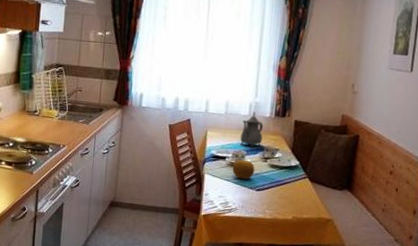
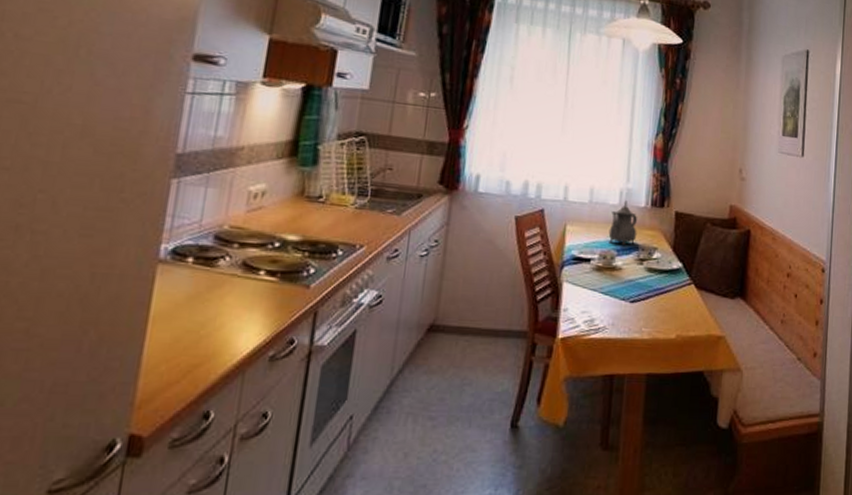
fruit: present [232,159,255,179] -> none [599,262,628,288]

